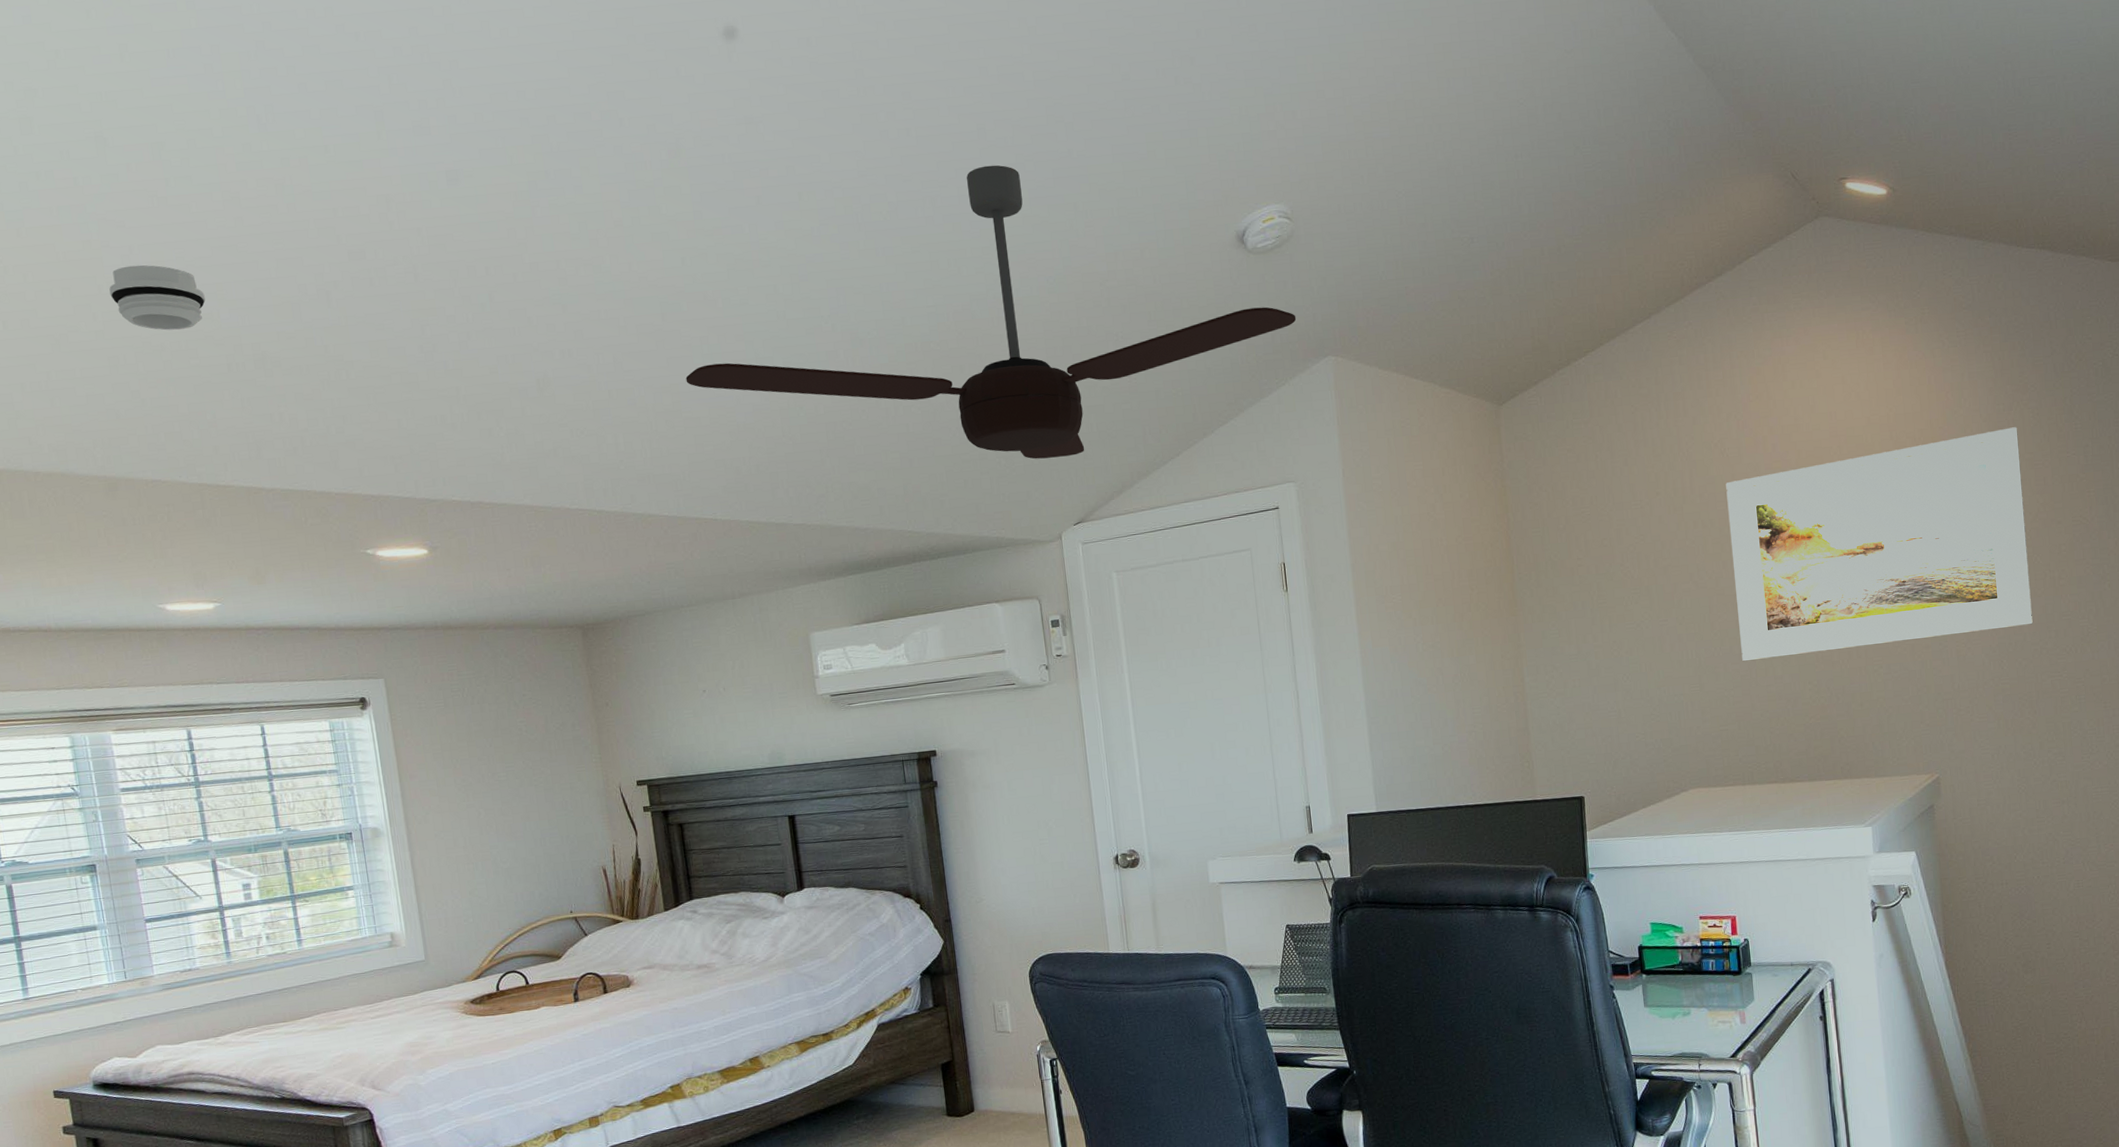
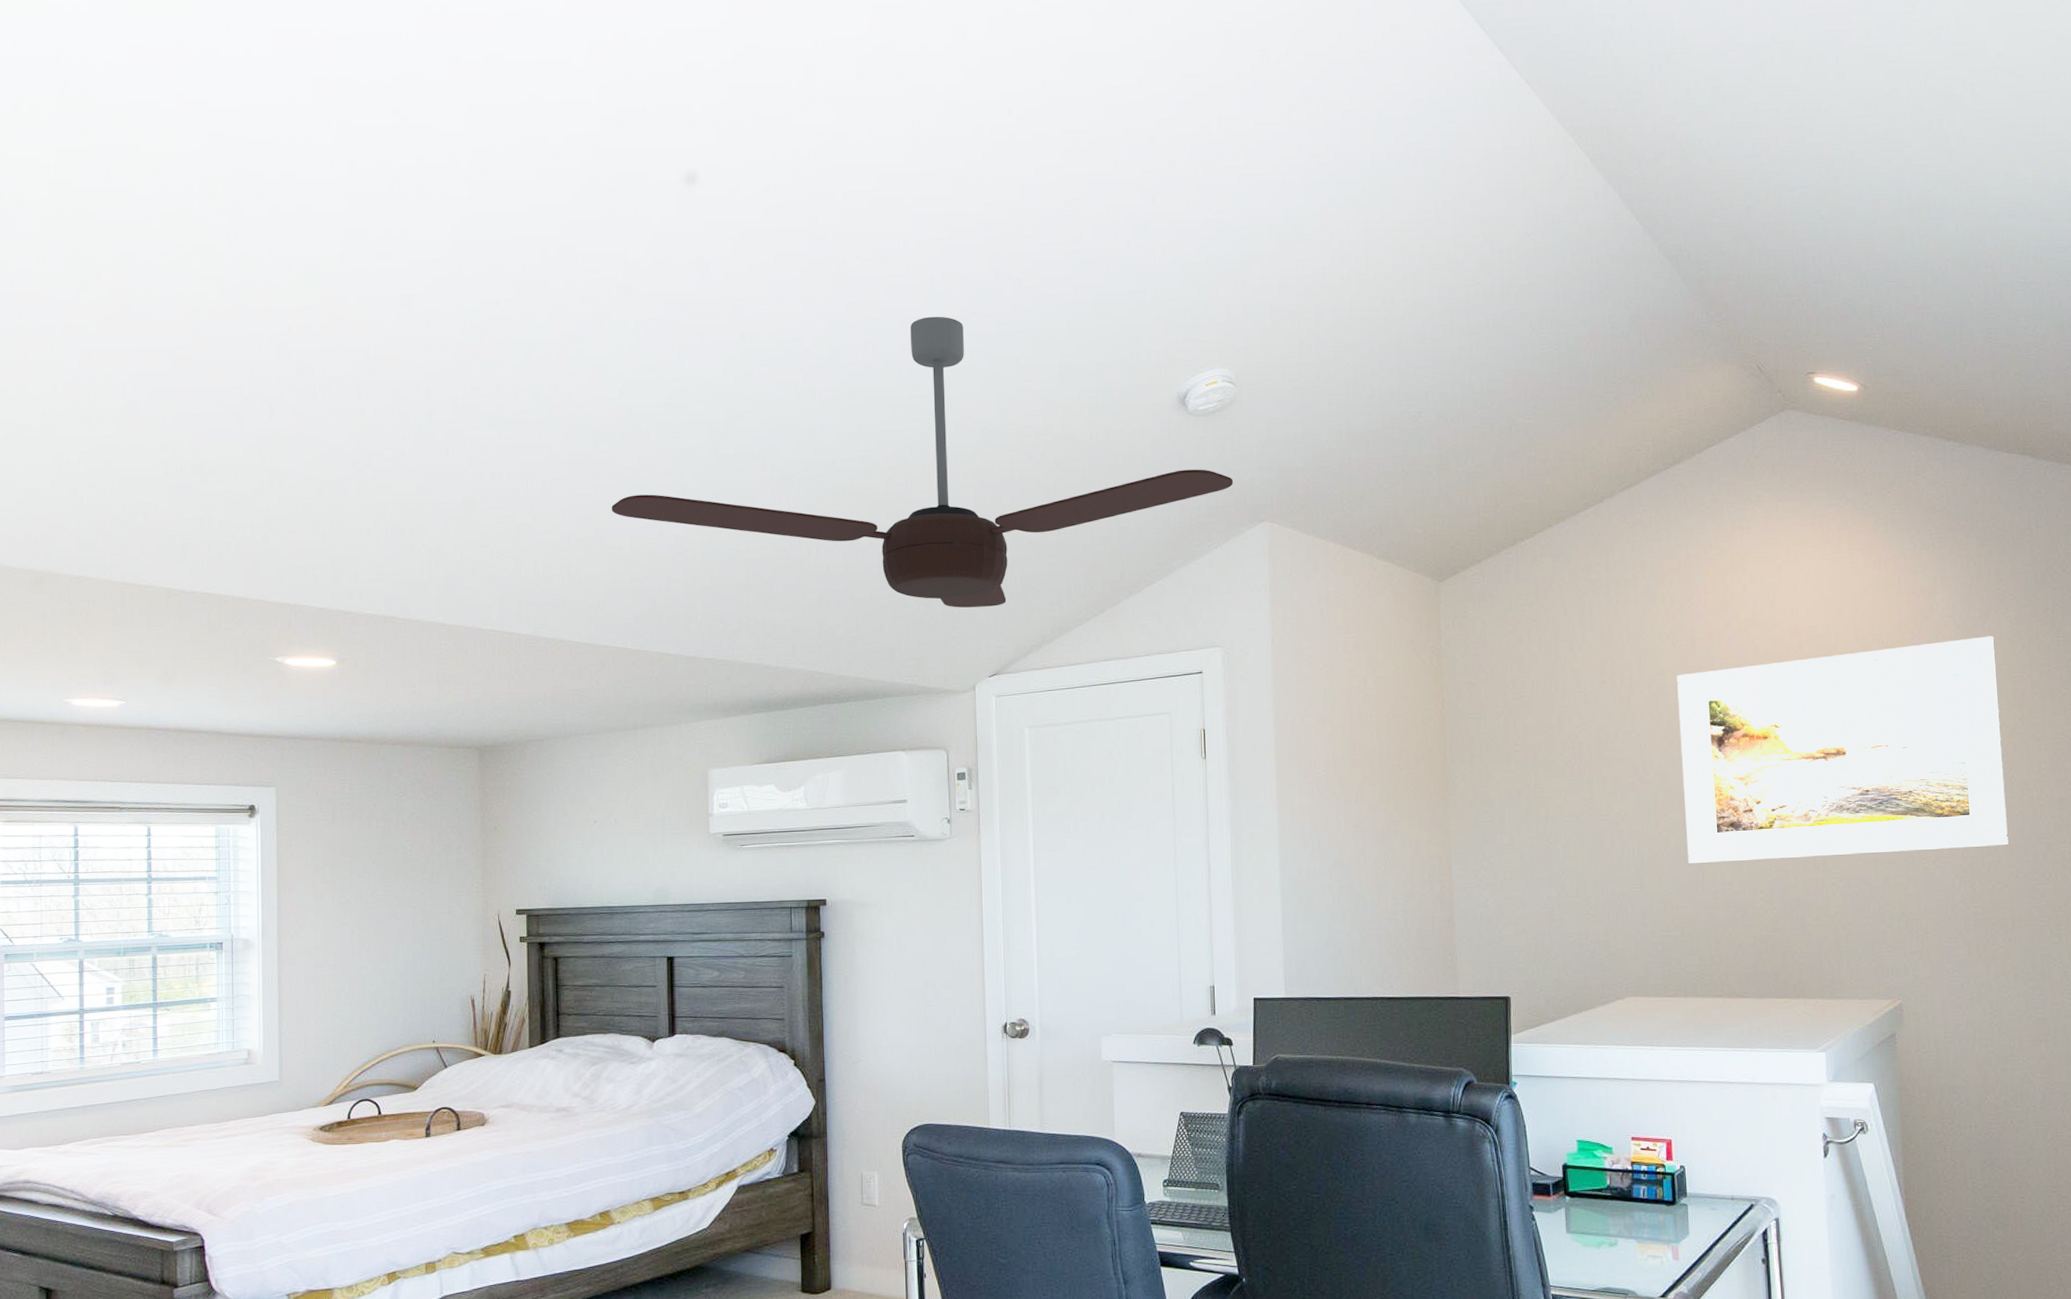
smoke detector: present [109,265,206,331] -> none [63,369,153,433]

